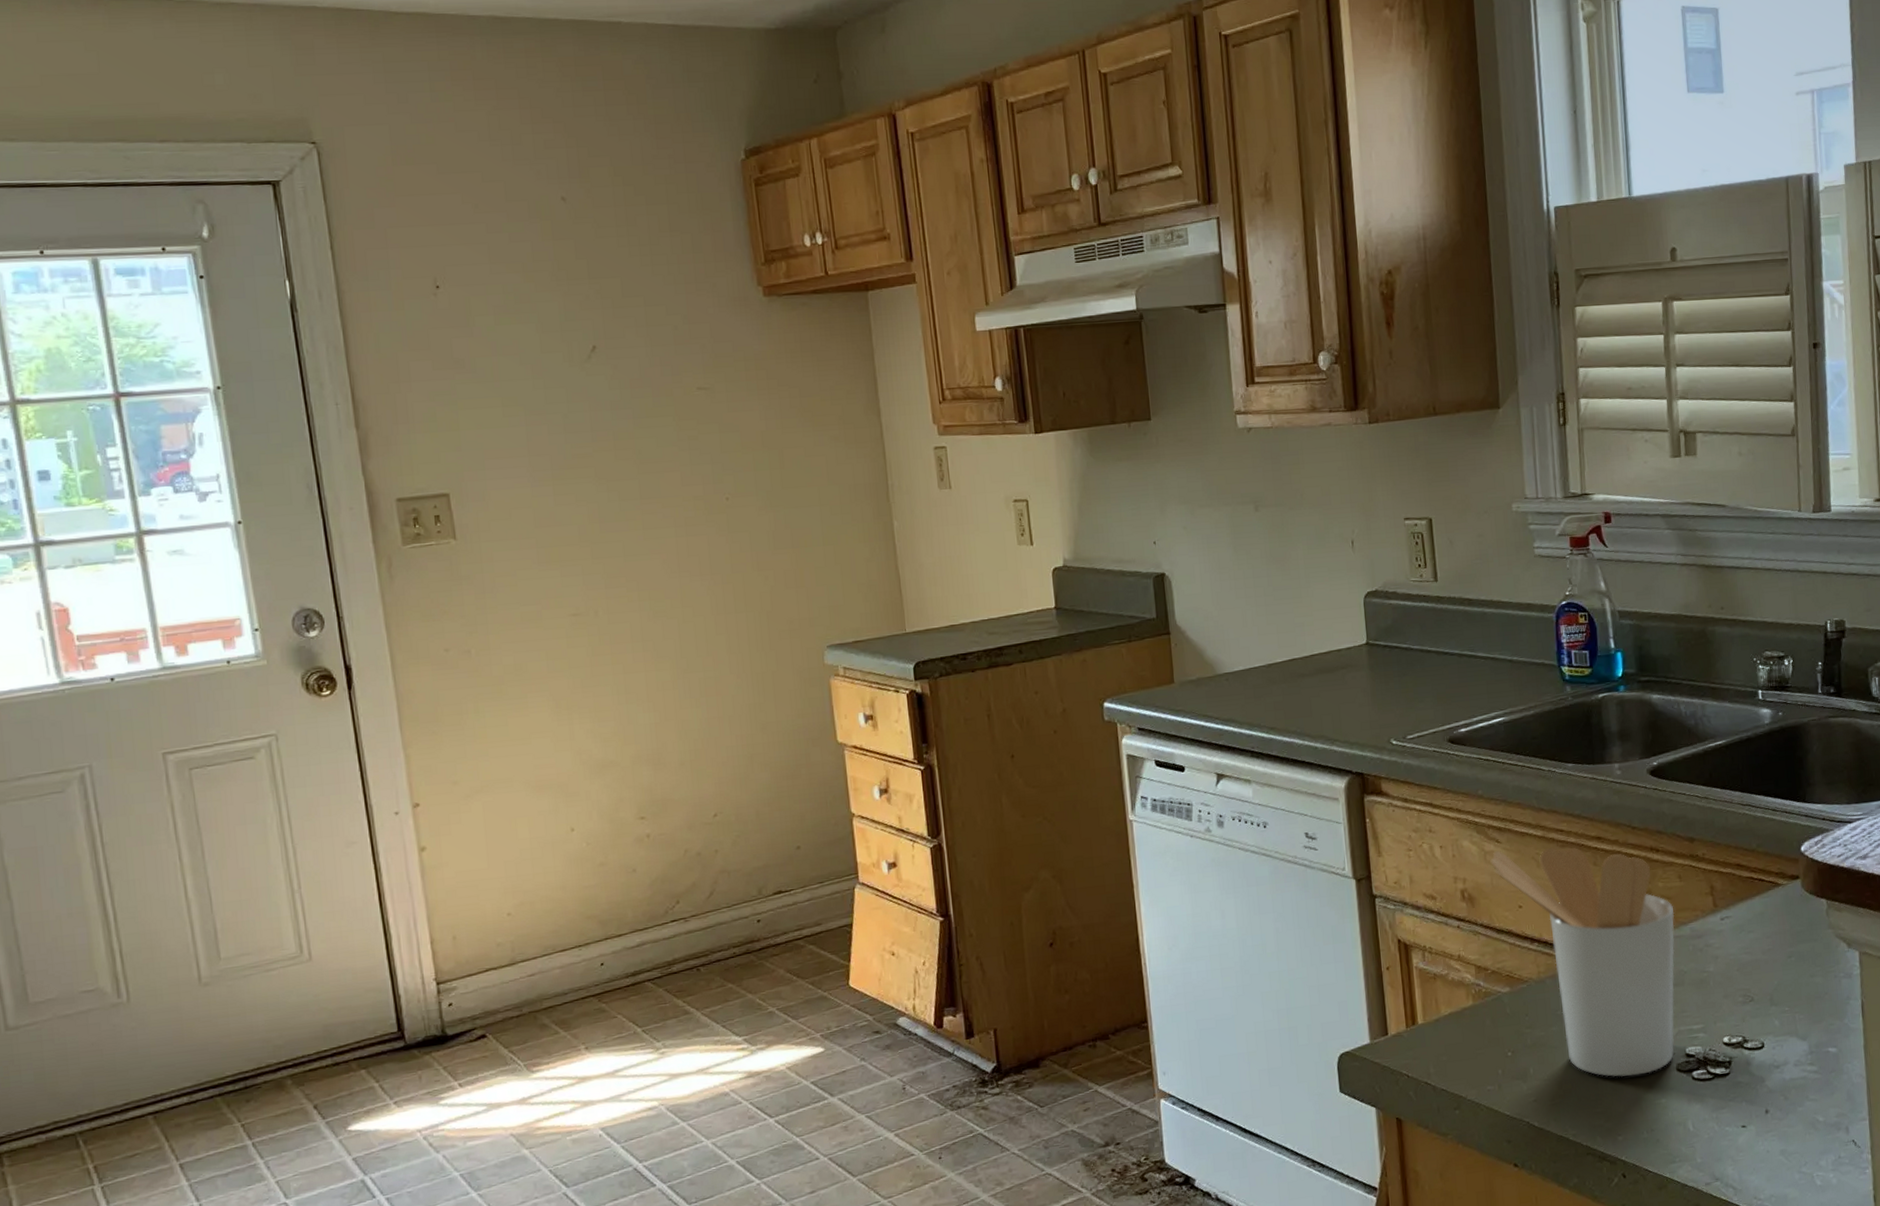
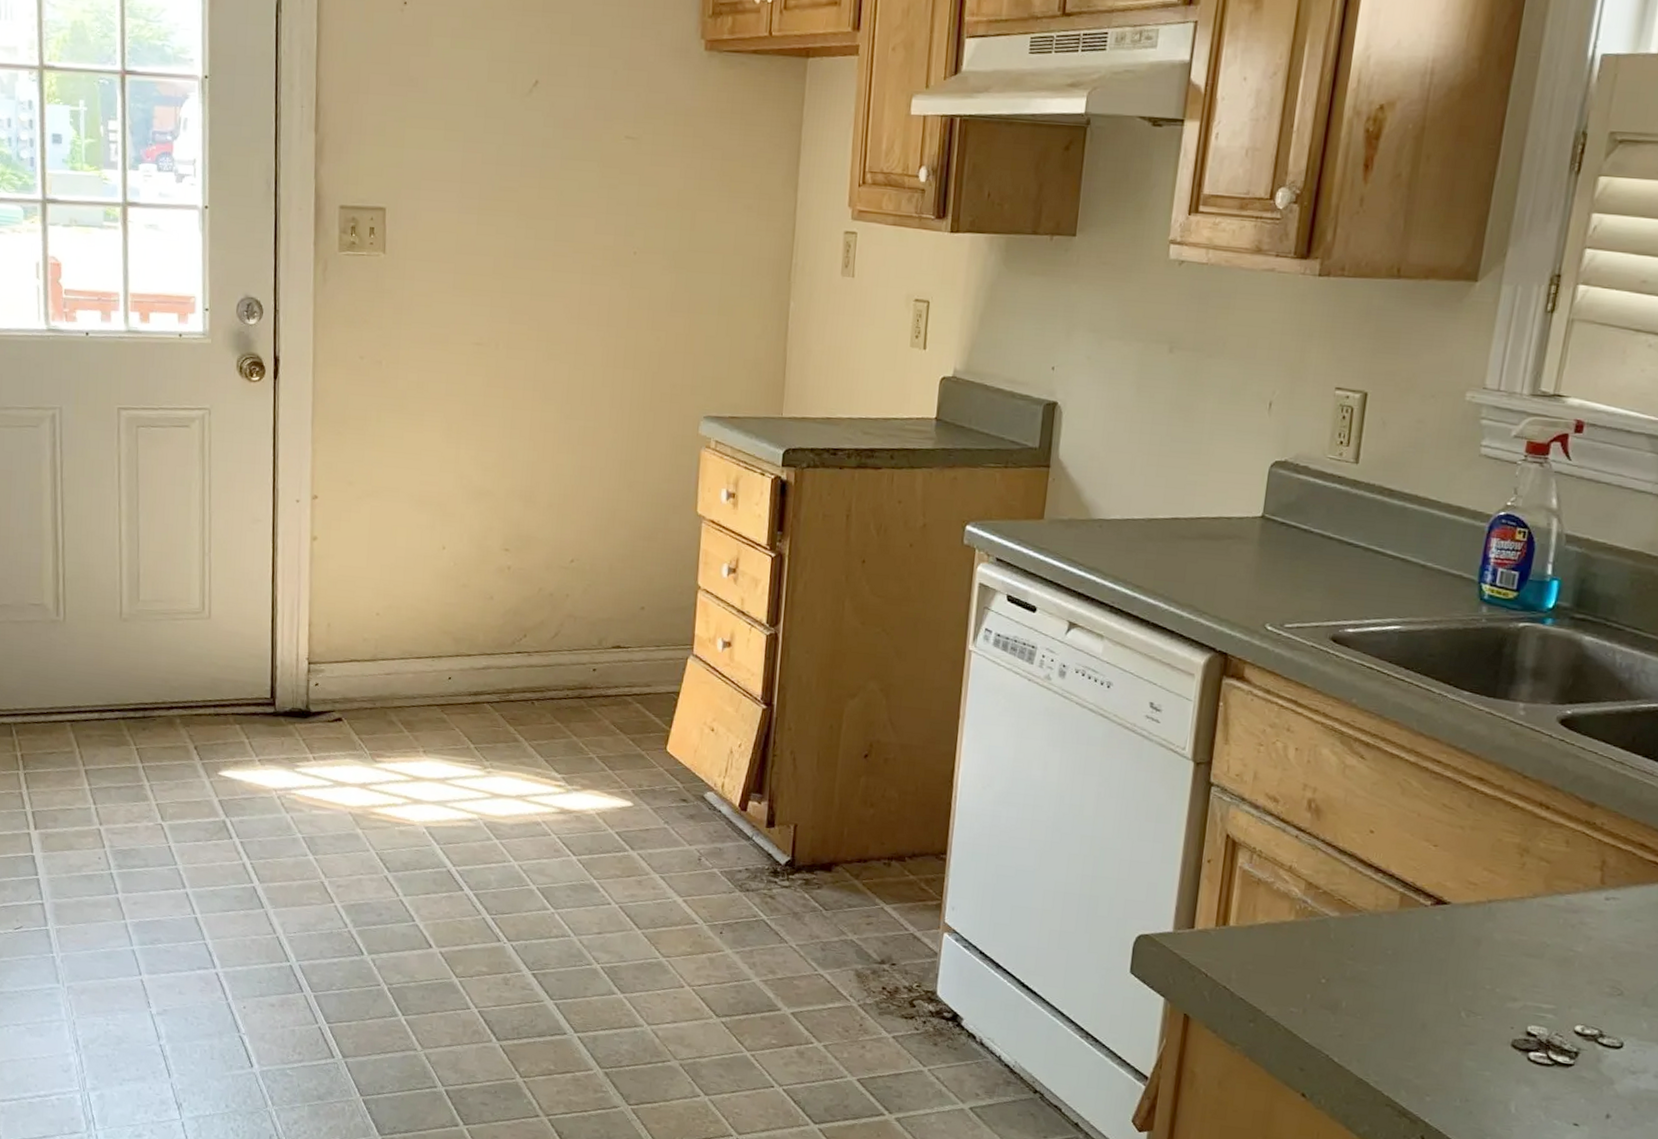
utensil holder: present [1490,847,1675,1077] -> none [1349,767,1551,1041]

